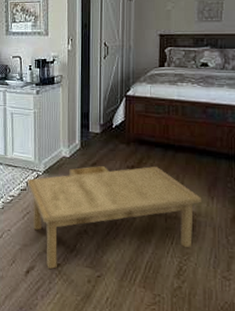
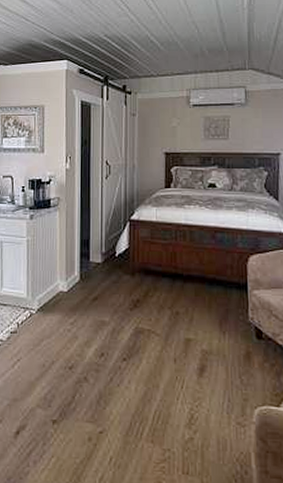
coffee table: present [27,166,201,270] -> none [17,298,213,428]

